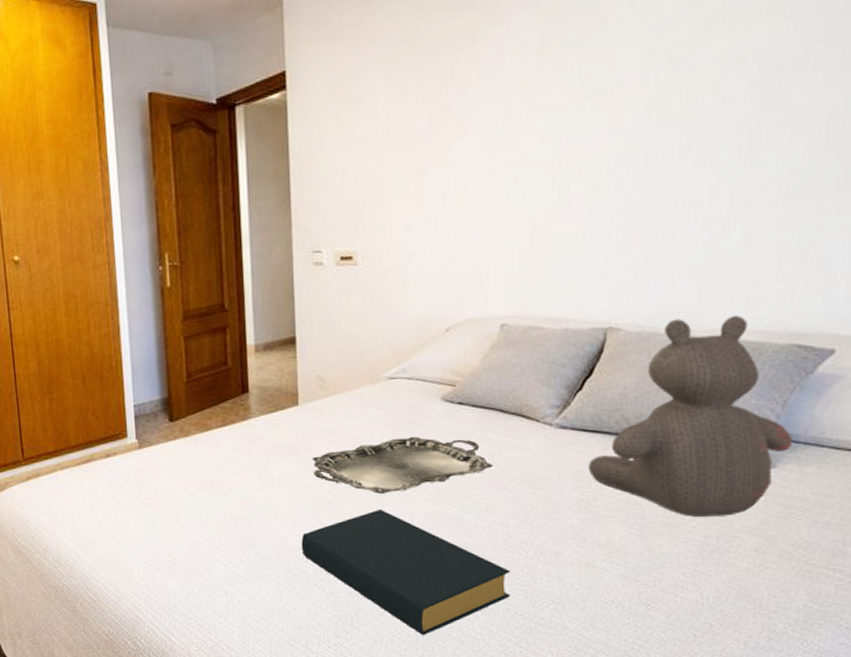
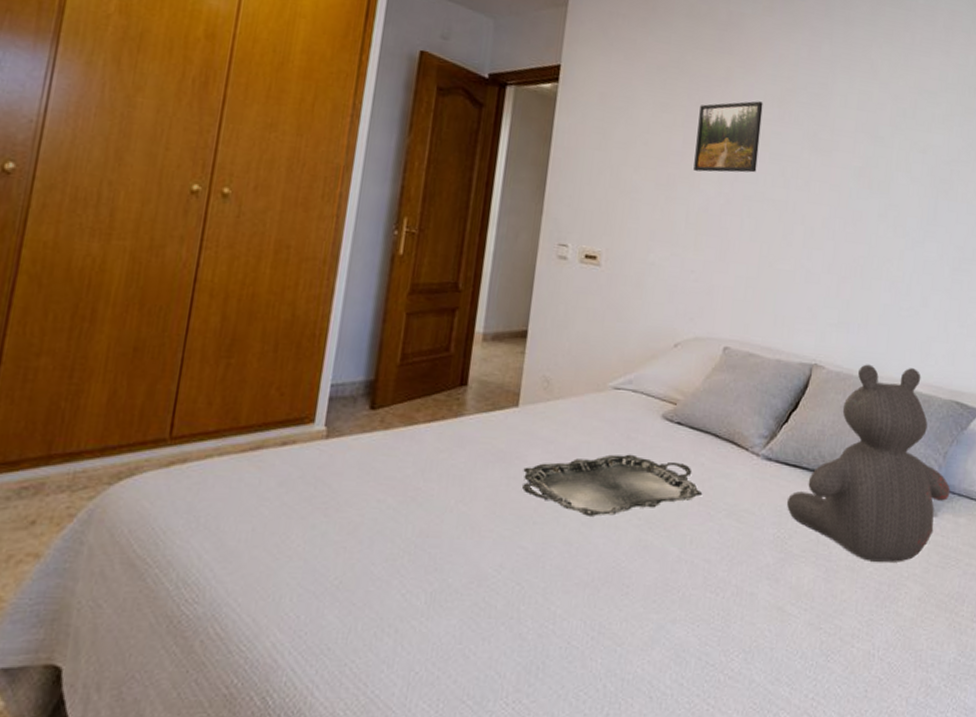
hardback book: present [301,508,511,635] -> none [494,533,708,689]
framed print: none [444,53,520,148] -> present [693,101,763,173]

